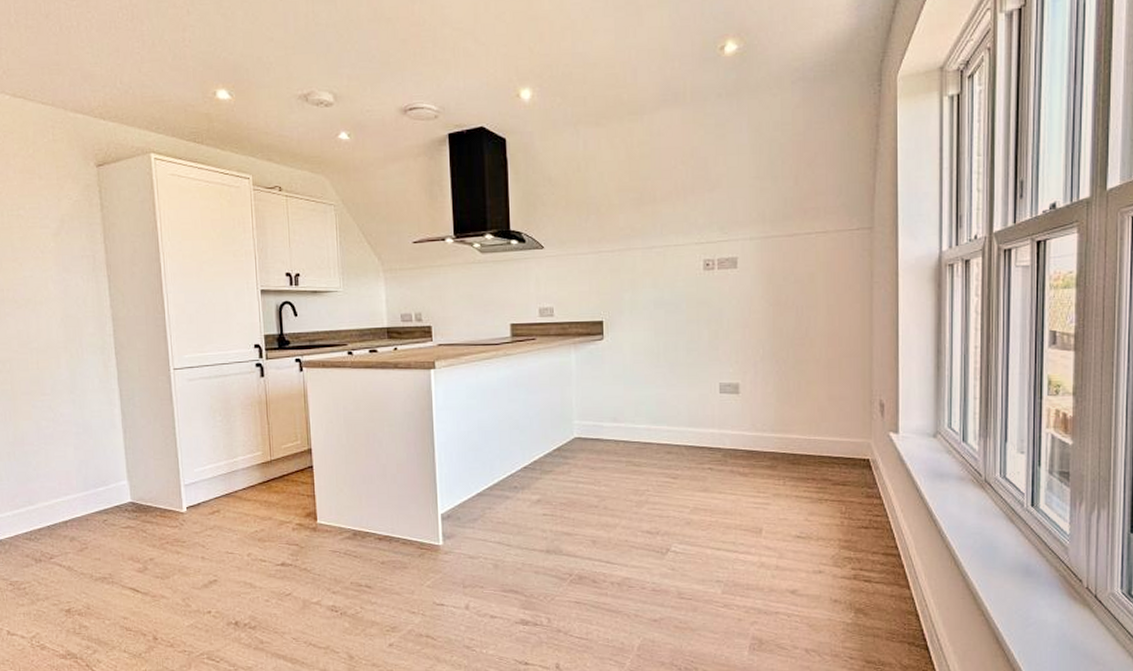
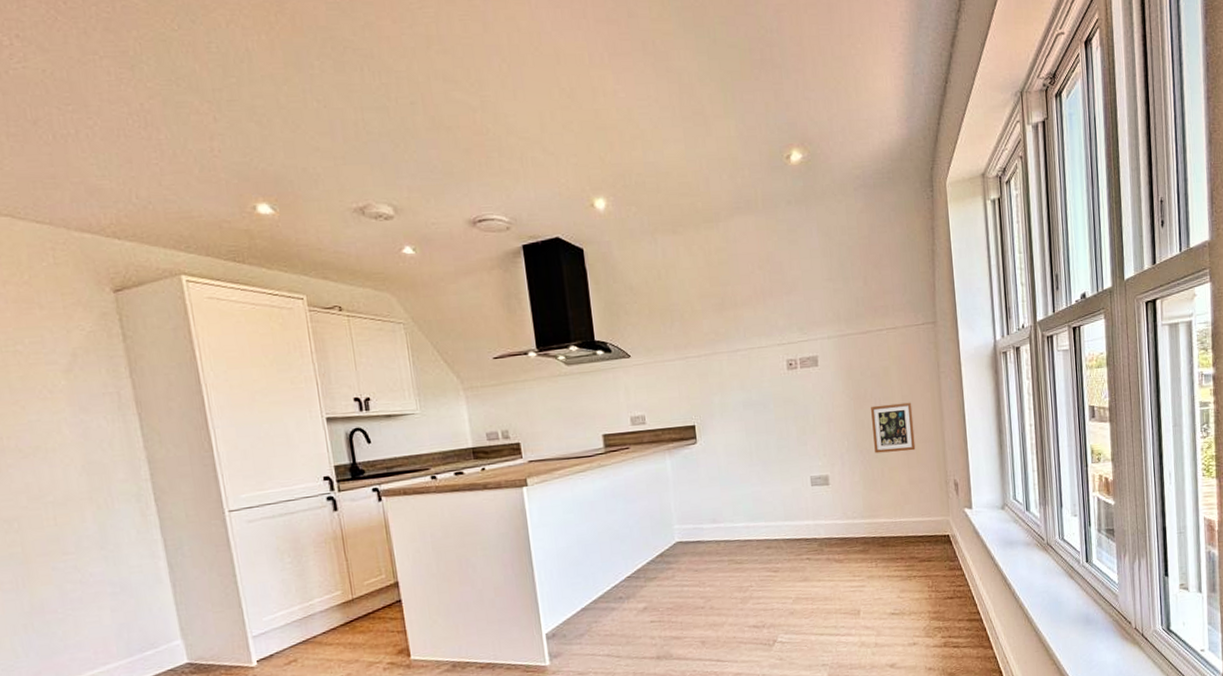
picture frame: none [792,312,839,365] -> present [871,402,916,454]

